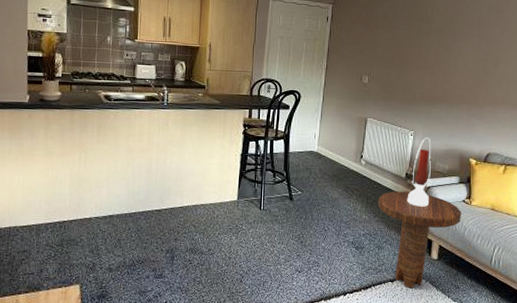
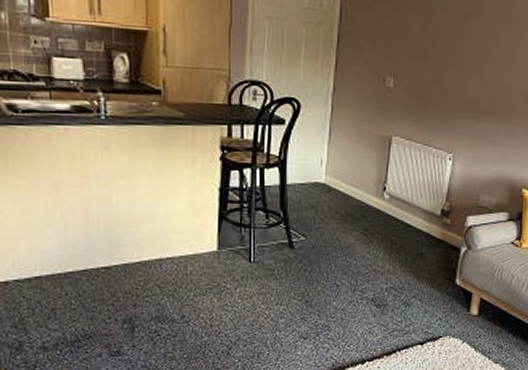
side table: present [378,191,461,288] -> none [405,233,509,351]
table lamp: present [407,137,431,207] -> none [442,162,475,252]

